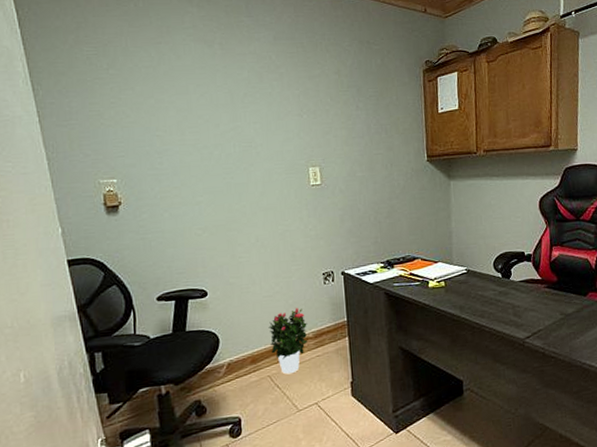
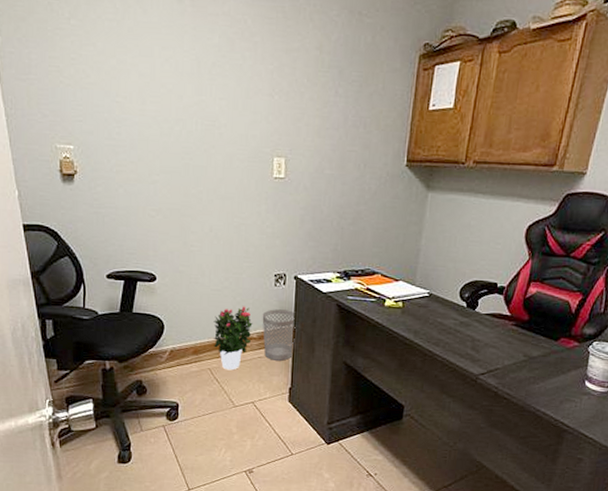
wastebasket: none [315,305,350,357] -> present [262,309,296,361]

